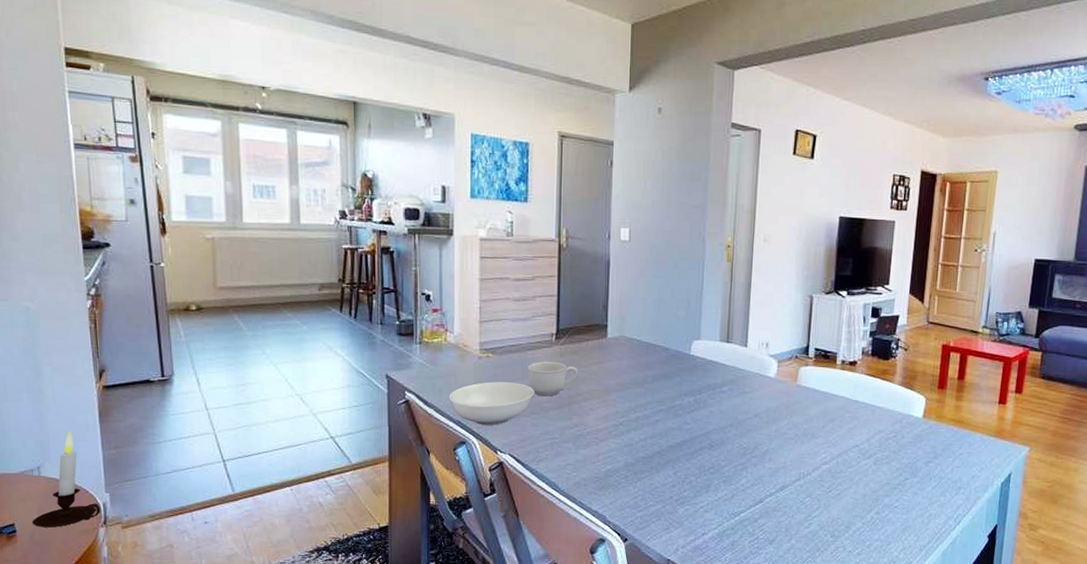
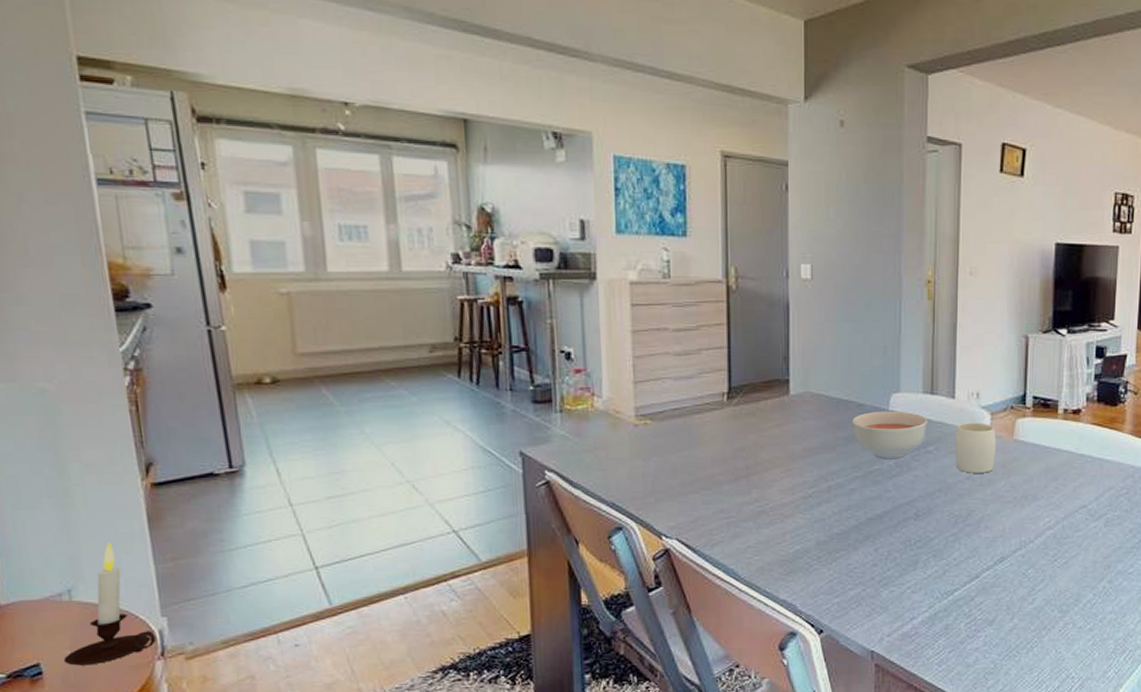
bowl: present [449,381,534,425] -> none [599,453,704,506]
teacup: present [527,361,578,397] -> none [694,426,757,468]
bowl: none [658,354,723,397] -> present [852,410,928,460]
mug: none [745,368,782,413] -> present [954,422,996,473]

